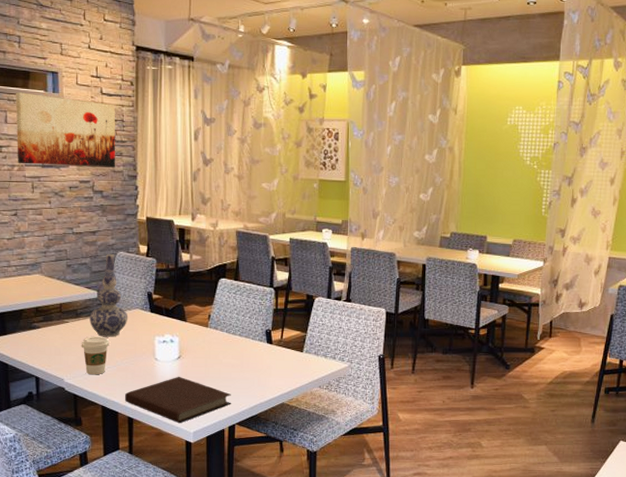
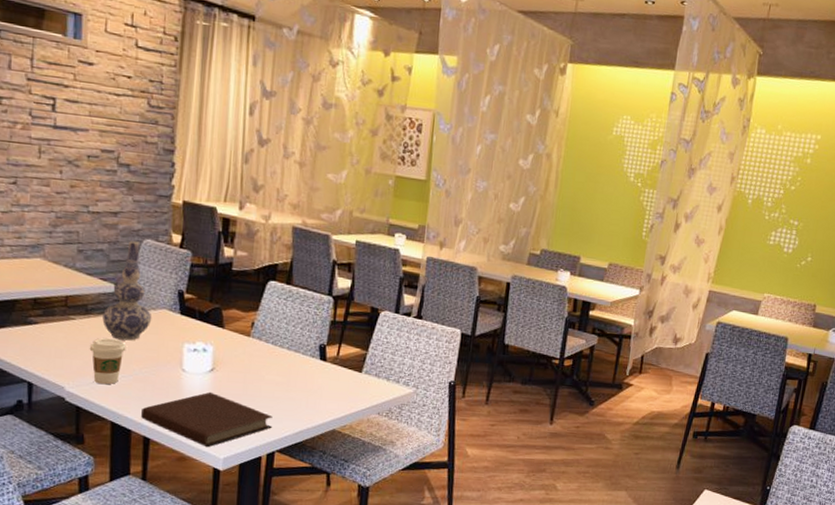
wall art: present [15,92,116,168] -> none [22,33,153,138]

